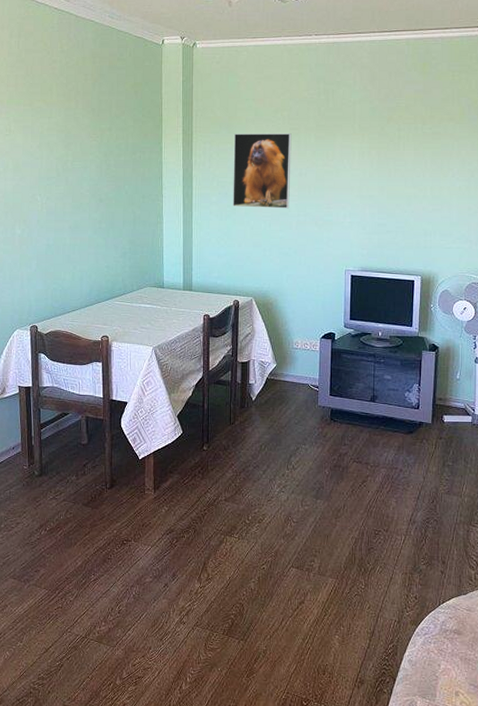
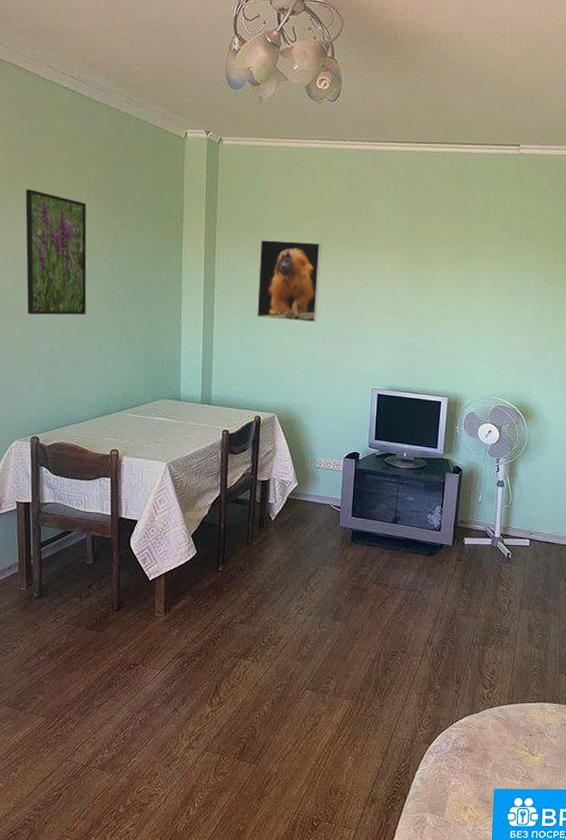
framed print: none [22,101,77,214] -> present [25,189,87,316]

